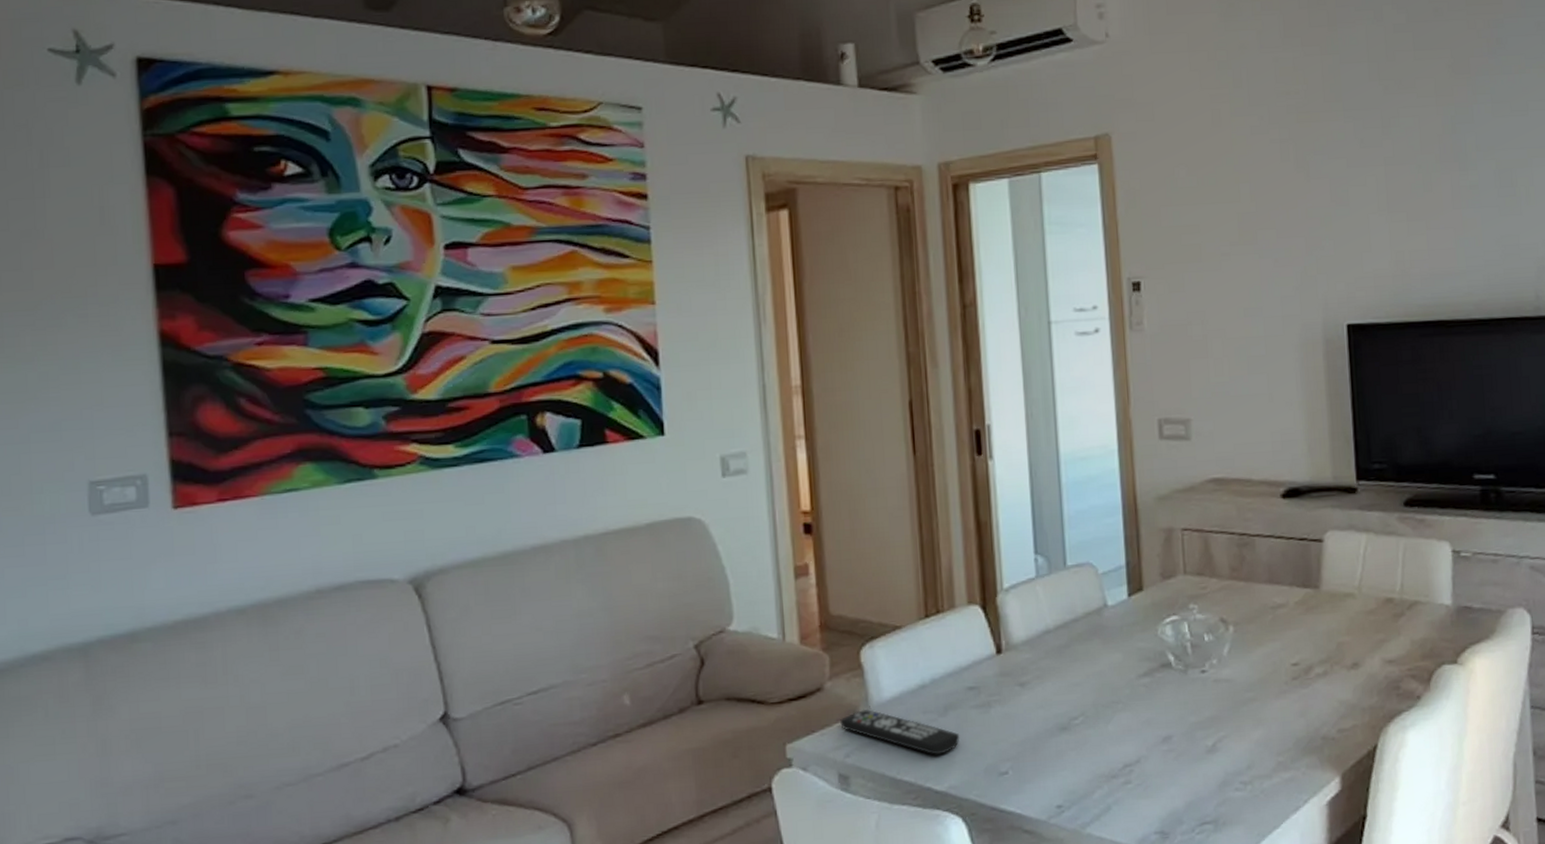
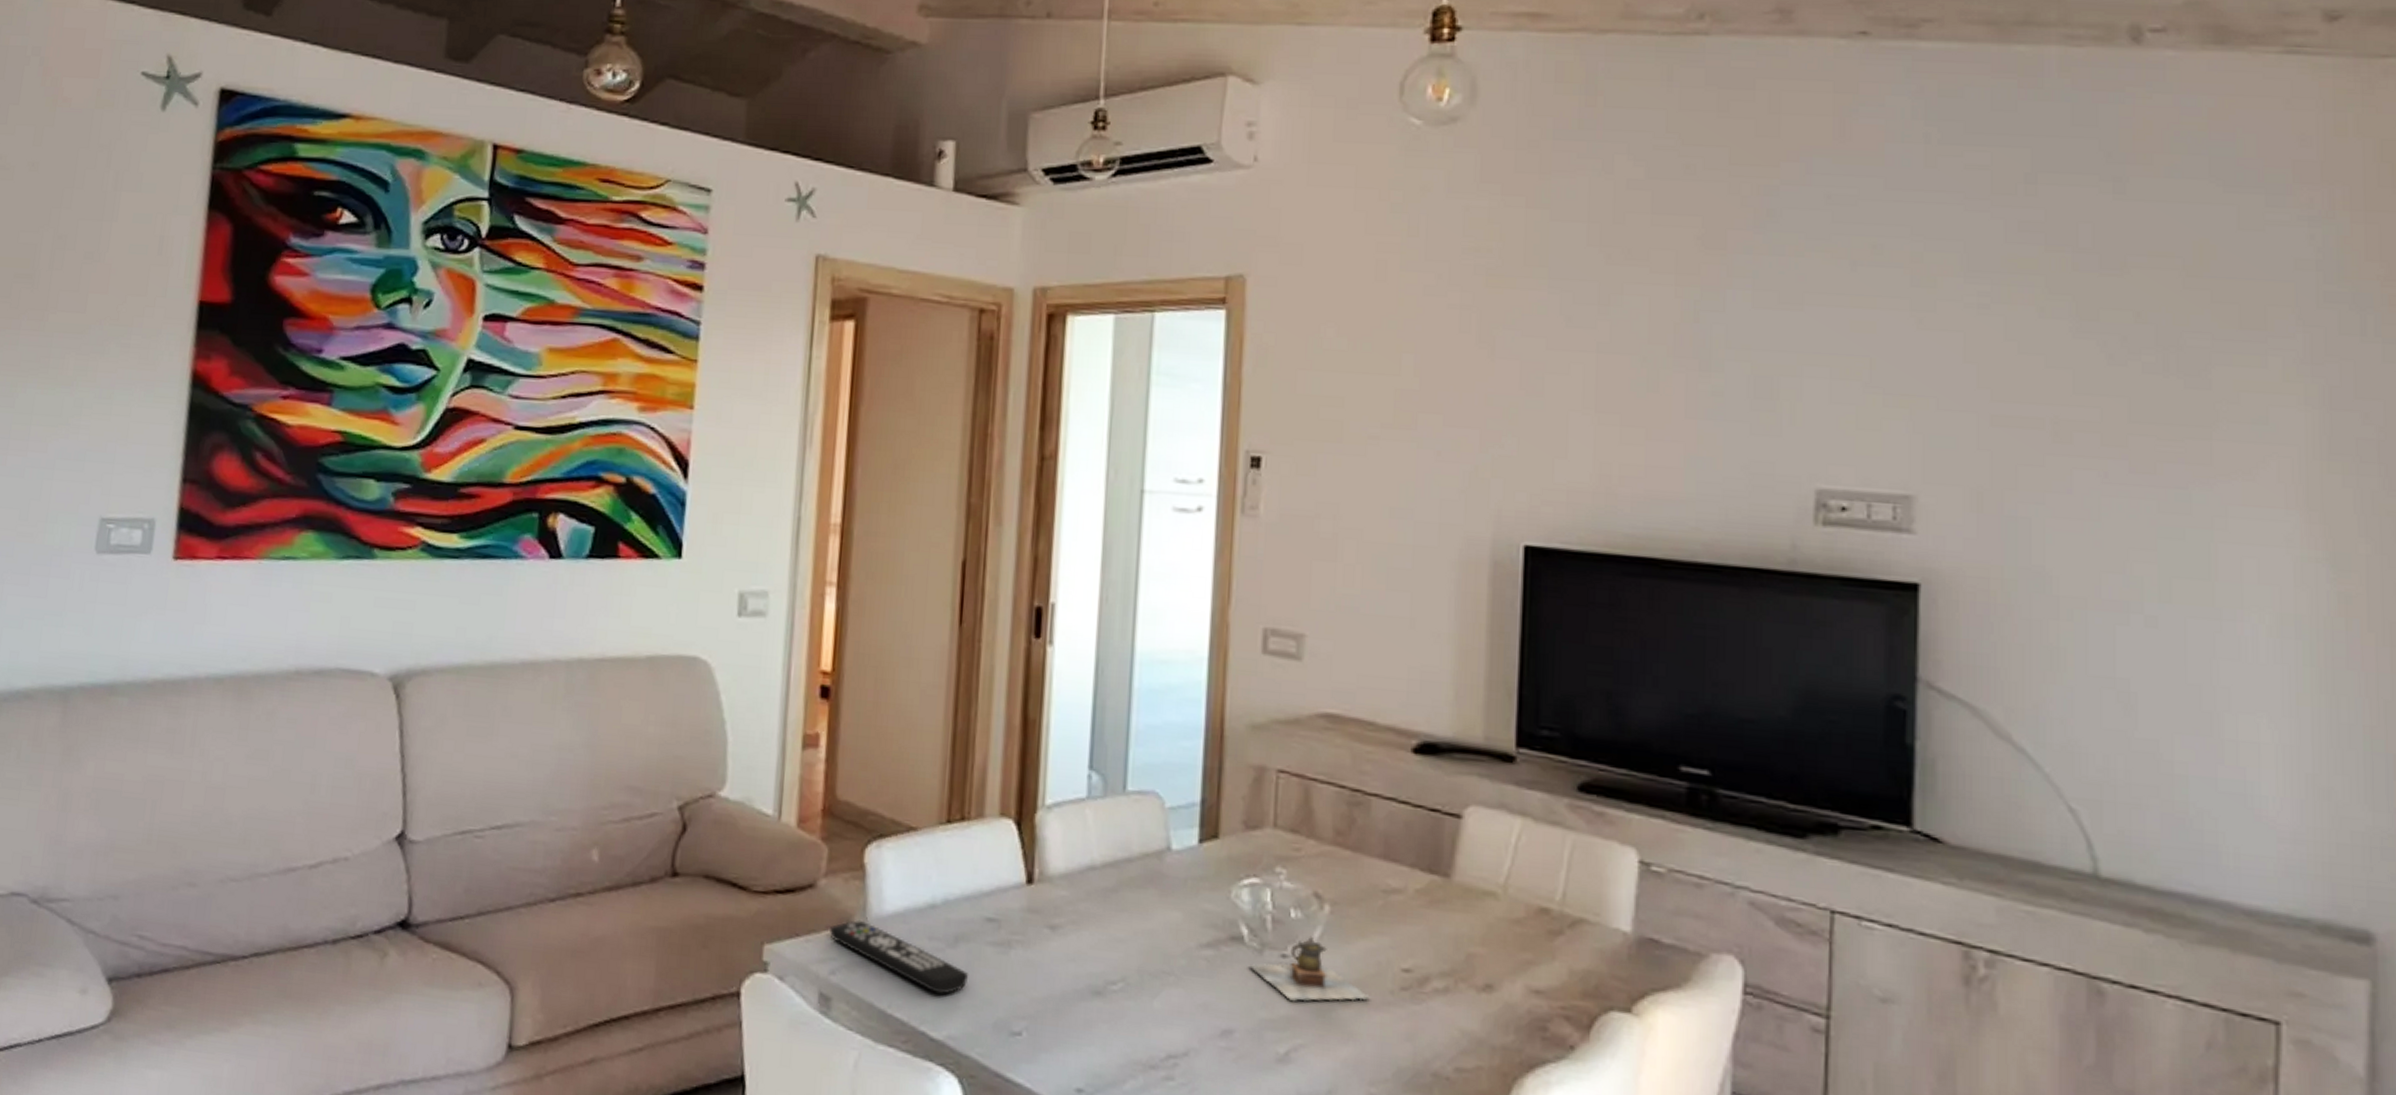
teapot: none [1177,652,1272,705] -> present [1248,936,1371,1002]

